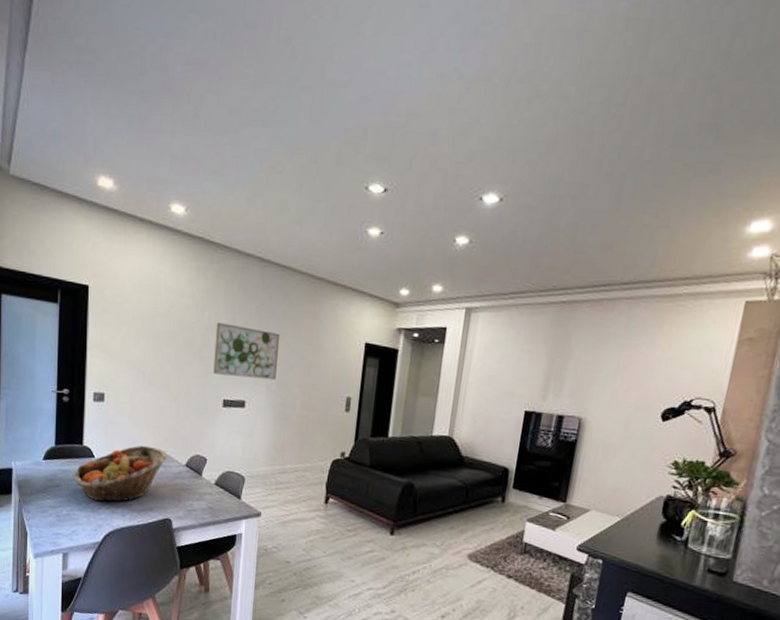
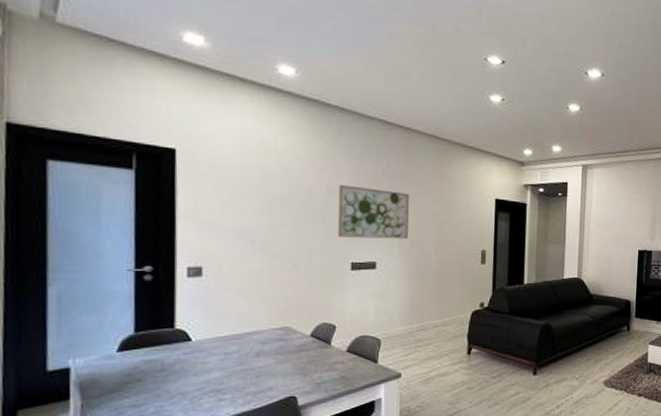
fruit basket: present [73,445,168,502] -> none [163,320,288,390]

